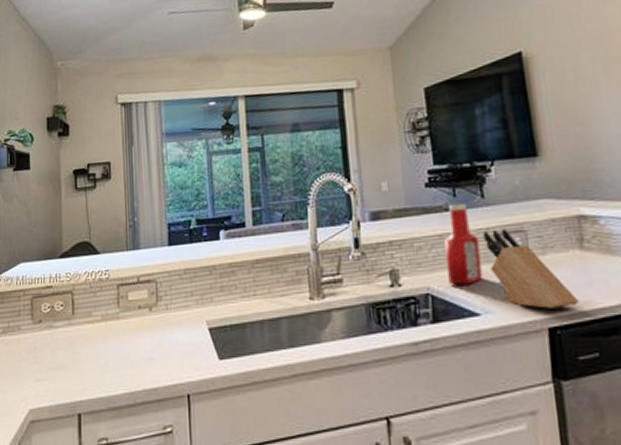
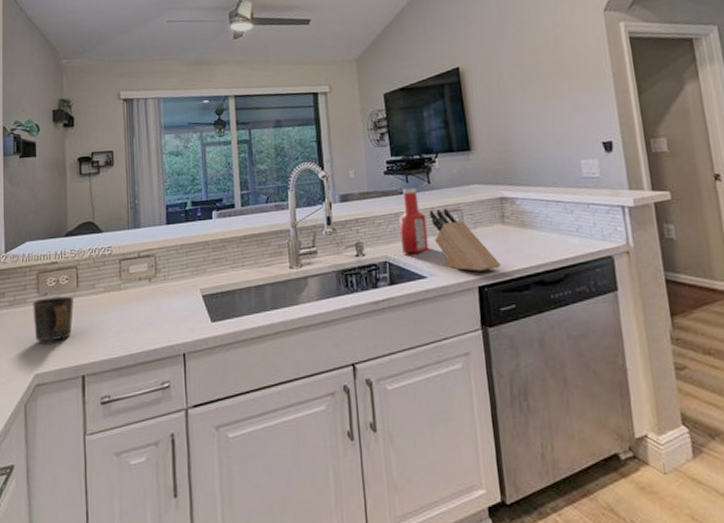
mug: none [27,324,69,374] -> present [33,296,73,342]

